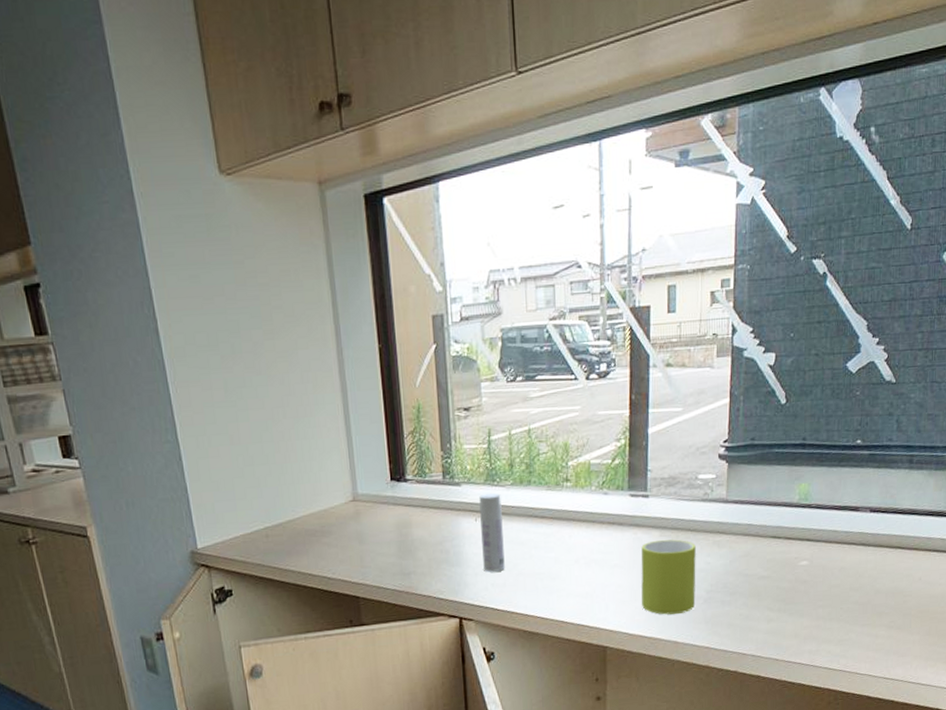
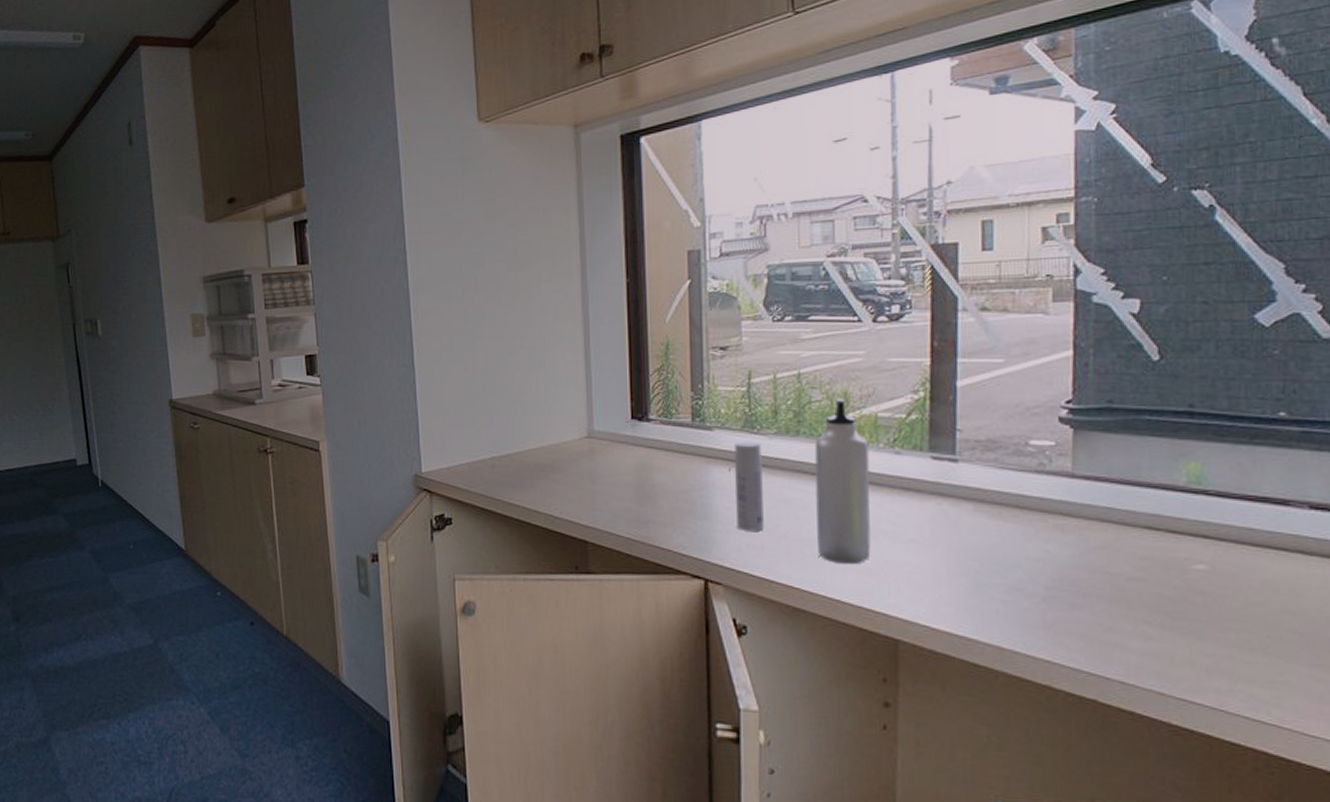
water bottle: none [543,449,586,591] -> present [814,398,871,565]
mug: present [641,539,696,615] -> none [947,515,1029,612]

